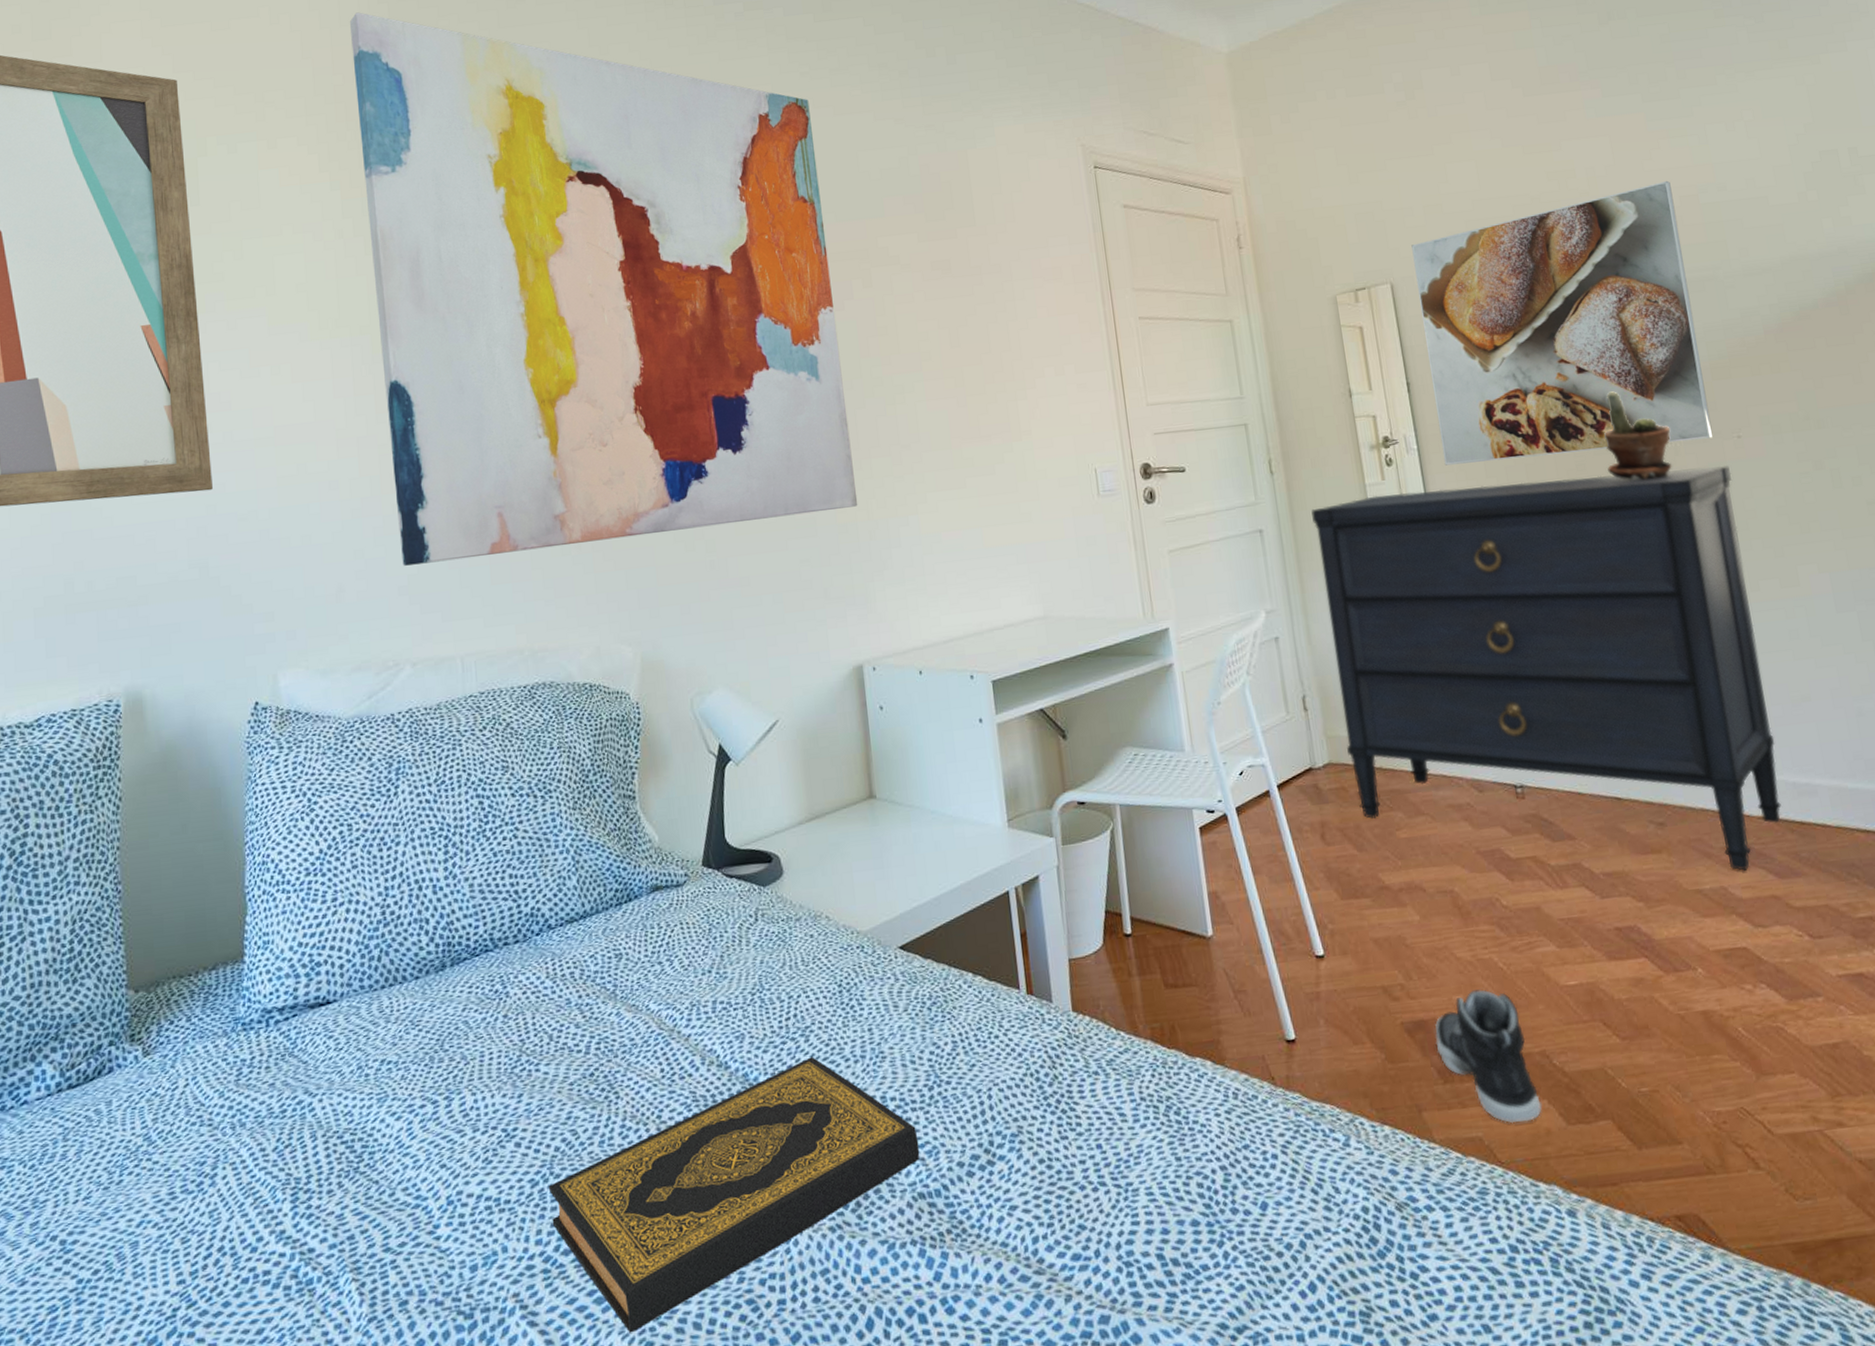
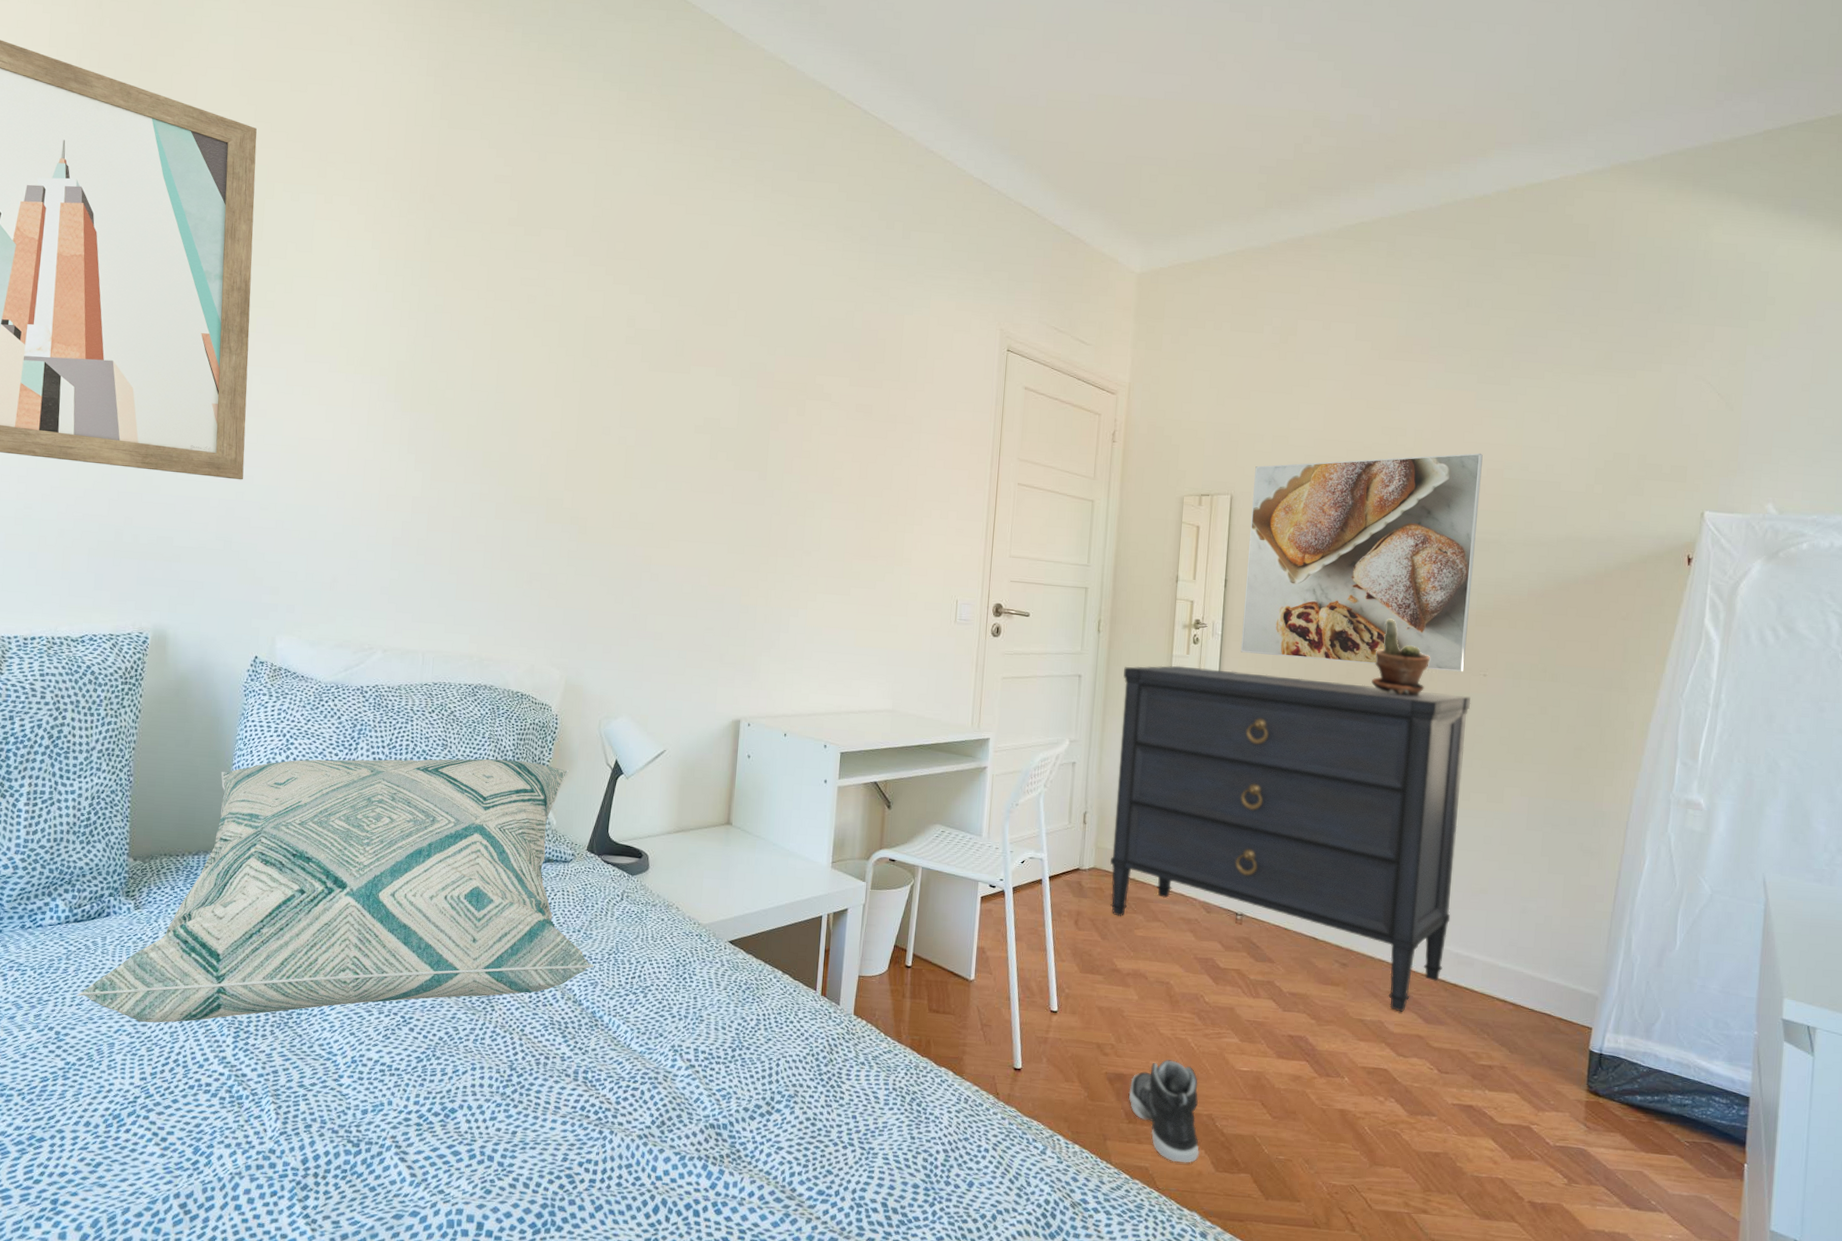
decorative pillow: none [81,767,736,1207] -> present [76,759,594,1023]
wall art: present [349,12,858,566] -> none [387,98,781,593]
hardback book: present [549,1057,920,1333] -> none [429,1009,717,1181]

